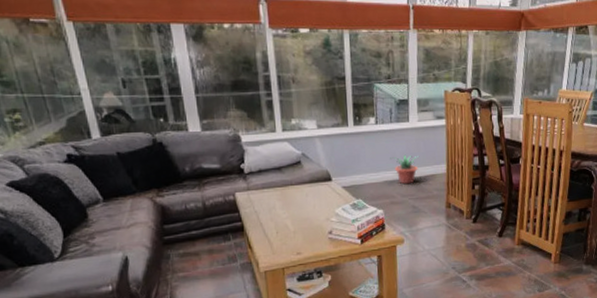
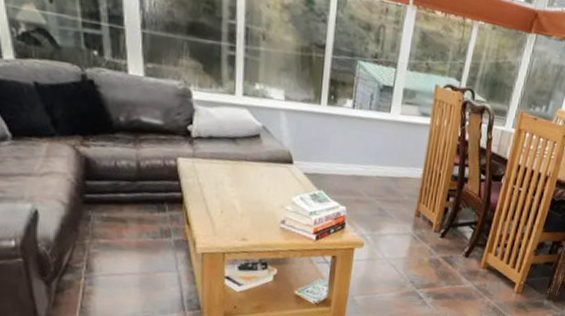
potted plant: present [390,154,419,185] -> none [362,149,394,184]

